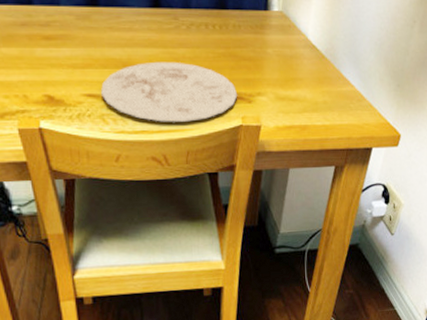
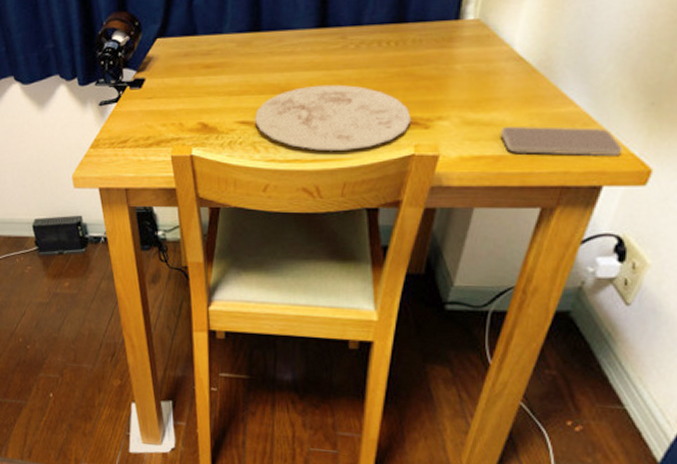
smartphone: none [303,102,383,125] -> present [500,127,623,156]

